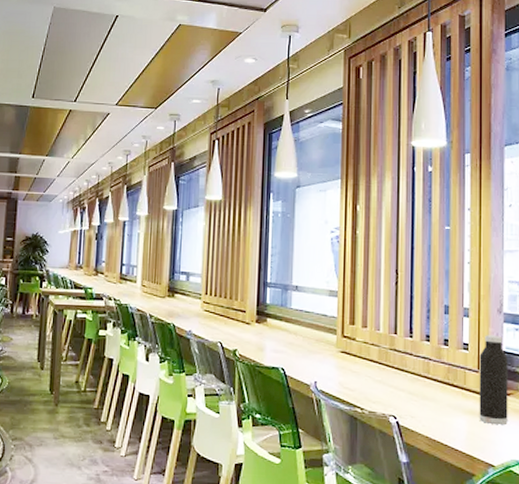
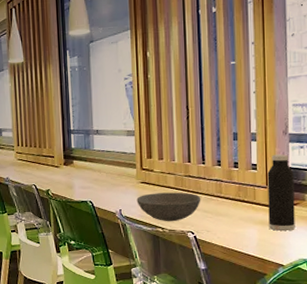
bowl: none [334,365,406,402] -> present [136,192,201,222]

